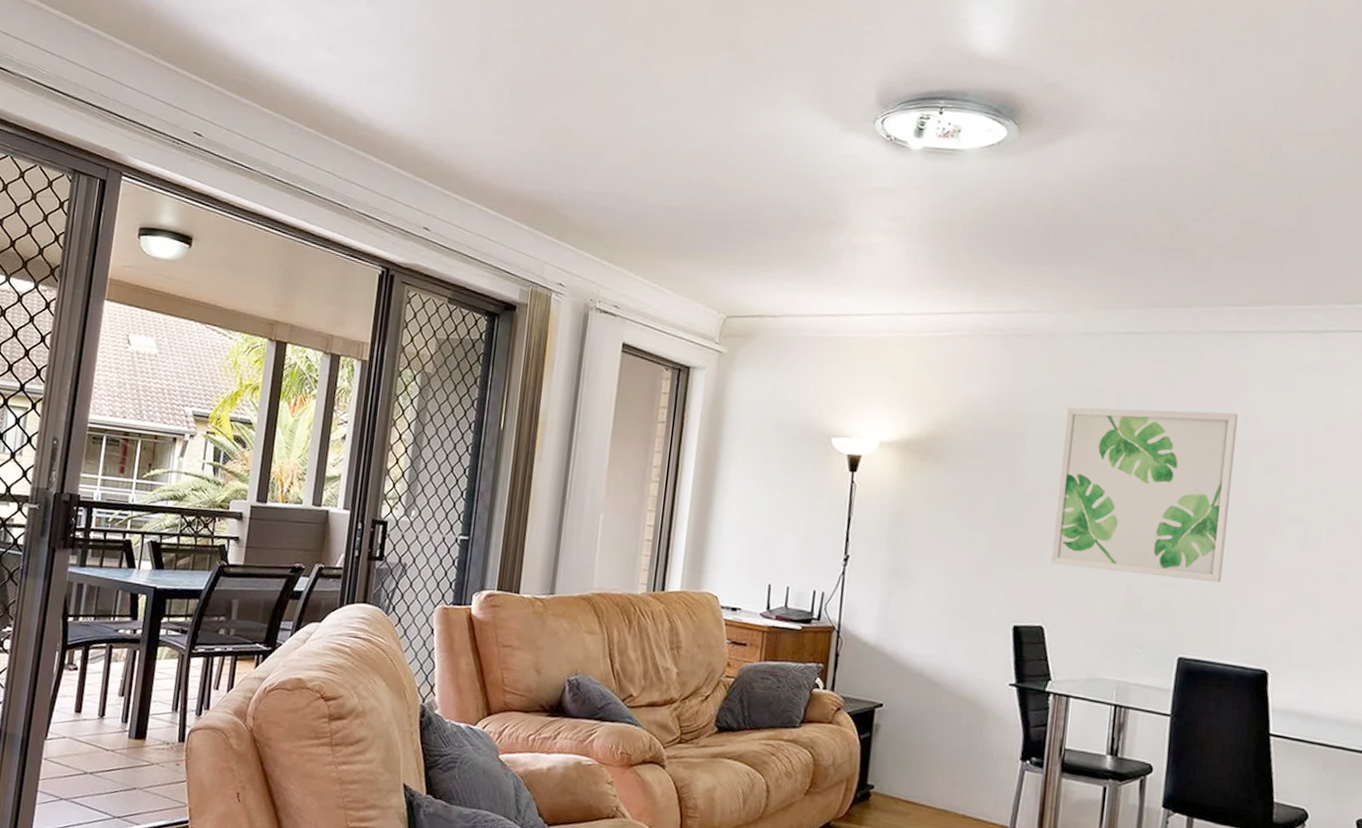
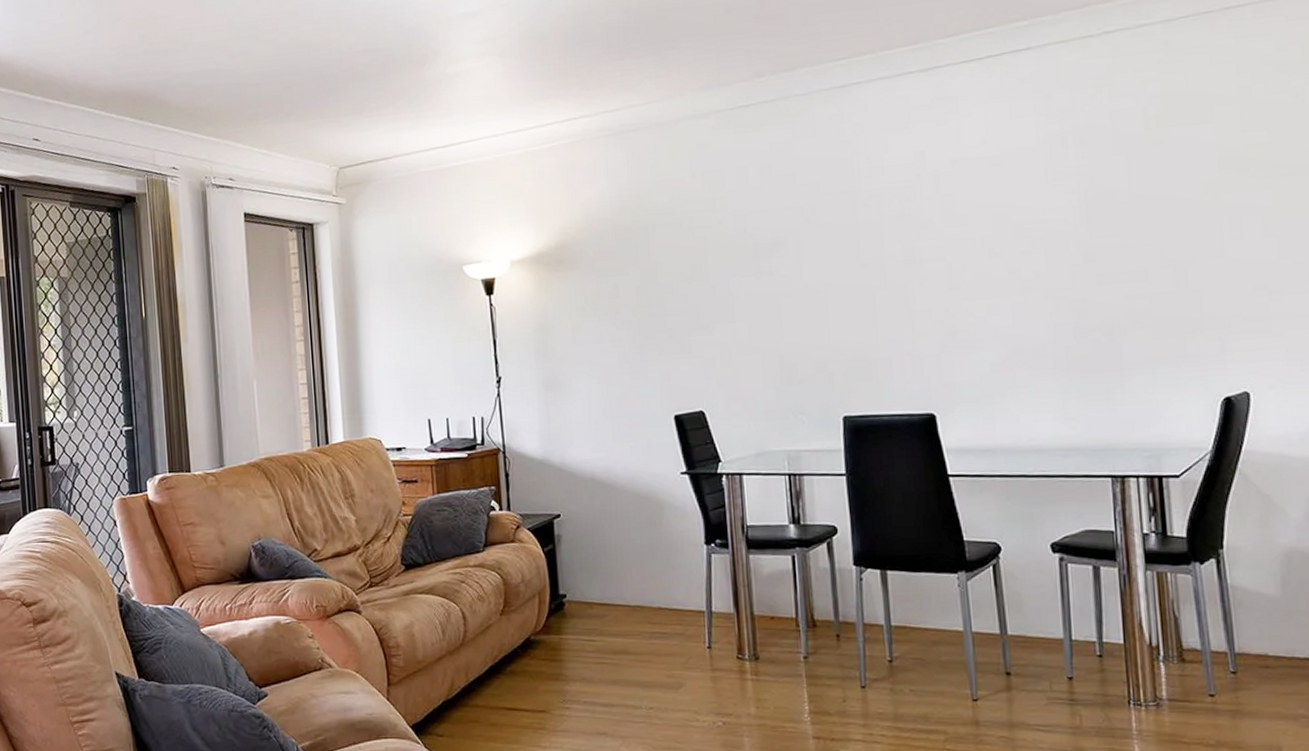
wall art: present [1050,407,1238,583] -> none [689,166,872,349]

